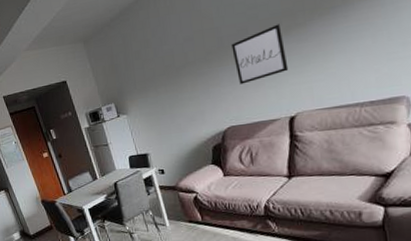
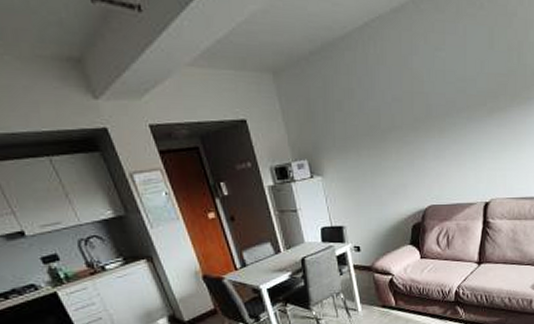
wall art: present [231,24,289,85] -> none [439,103,488,161]

